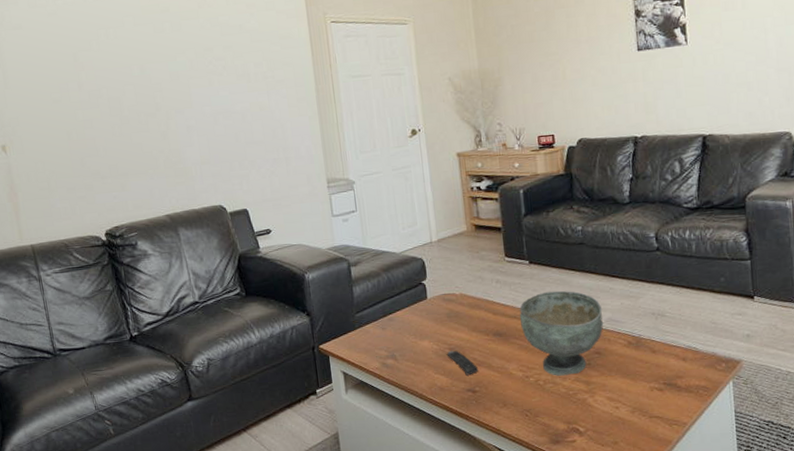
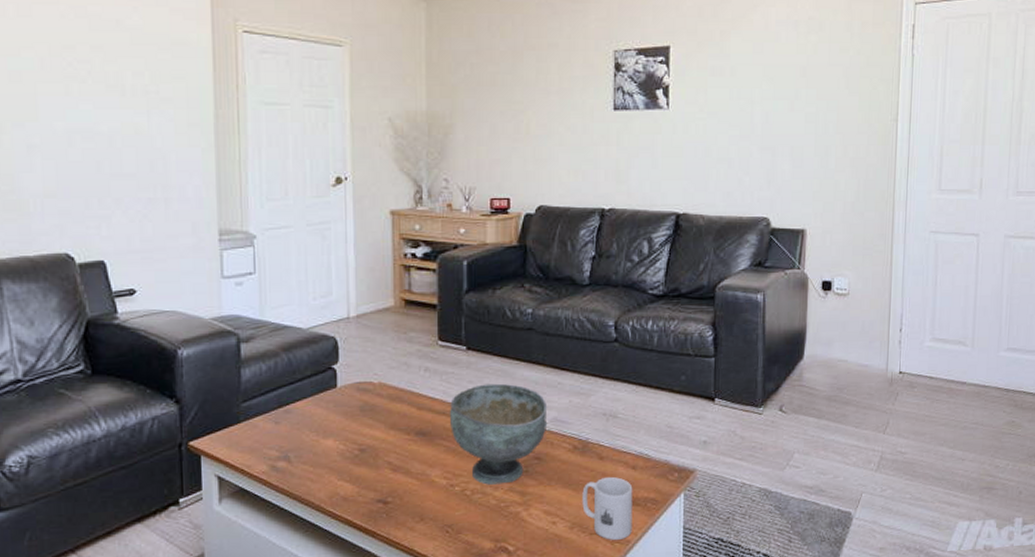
remote control: present [446,350,479,376] -> none [355,451,394,483]
mug: none [639,367,688,423] -> present [582,476,633,540]

